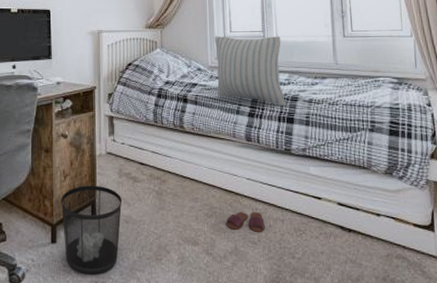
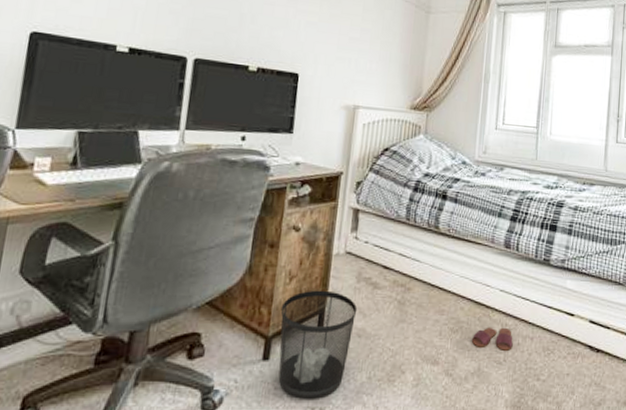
pillow: present [214,36,286,106] -> none [479,127,554,211]

